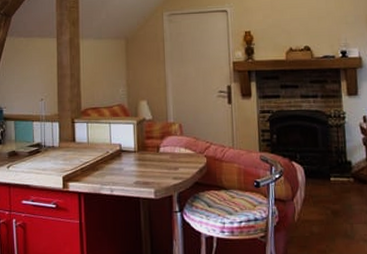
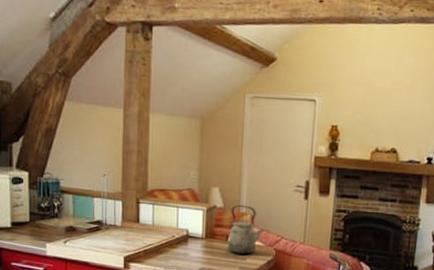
kettle: none [160,115,194,164] -> present [228,204,265,255]

